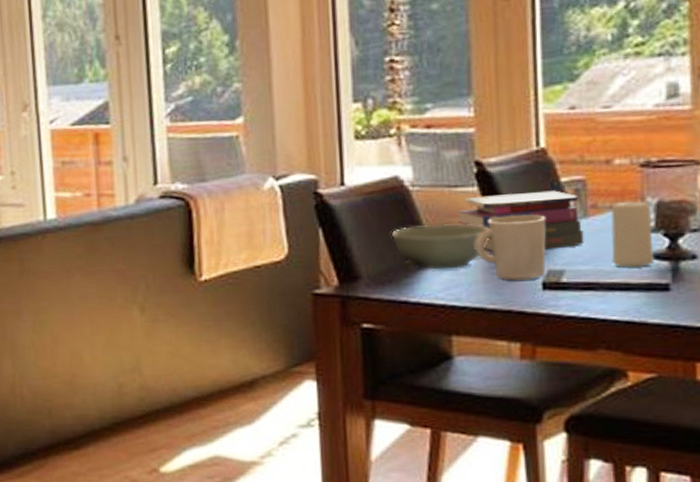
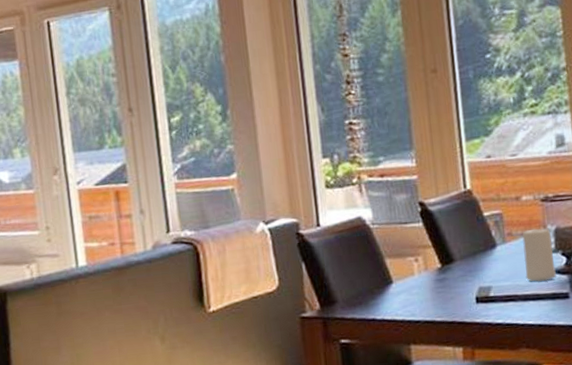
bowl: present [391,223,490,270] -> none [359,253,434,292]
books: present [457,190,584,251] -> none [408,223,505,274]
cup: present [475,214,546,281] -> none [423,243,478,297]

